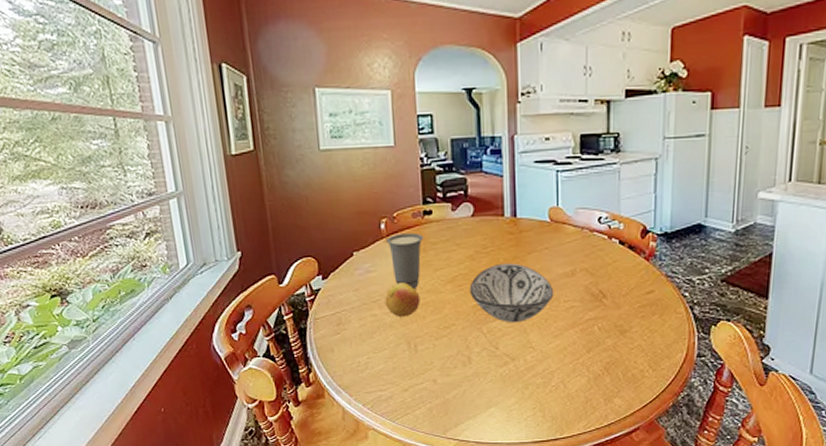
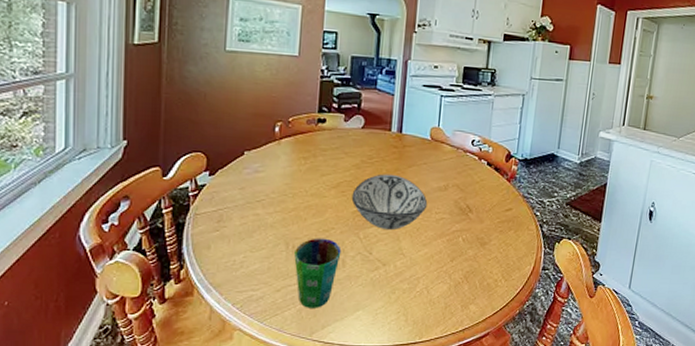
cup: present [385,232,424,290] -> none [277,137,316,192]
fruit: present [385,282,420,318] -> none [269,184,304,219]
cup: none [417,335,466,407] -> present [294,238,342,308]

